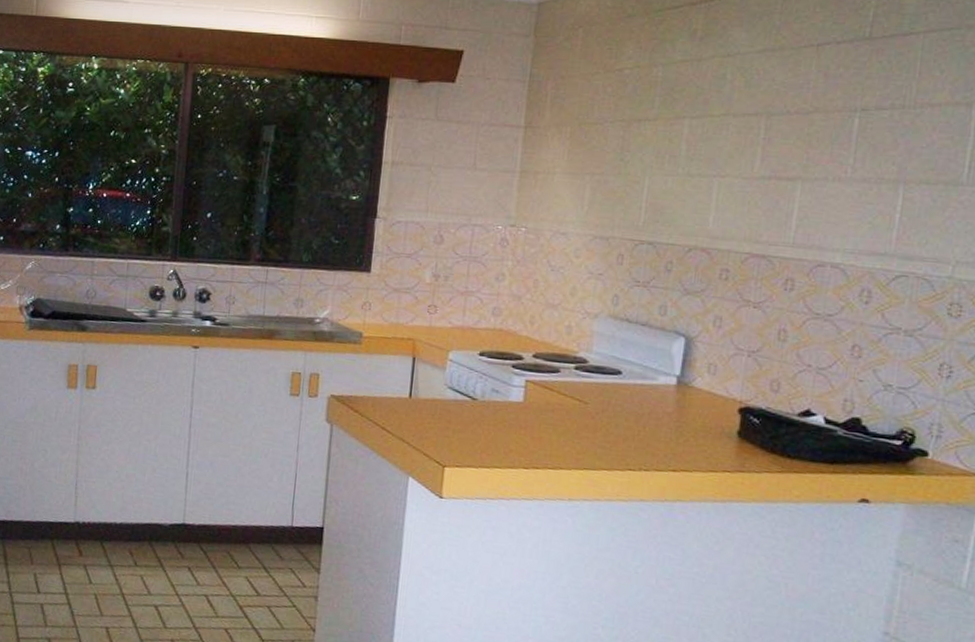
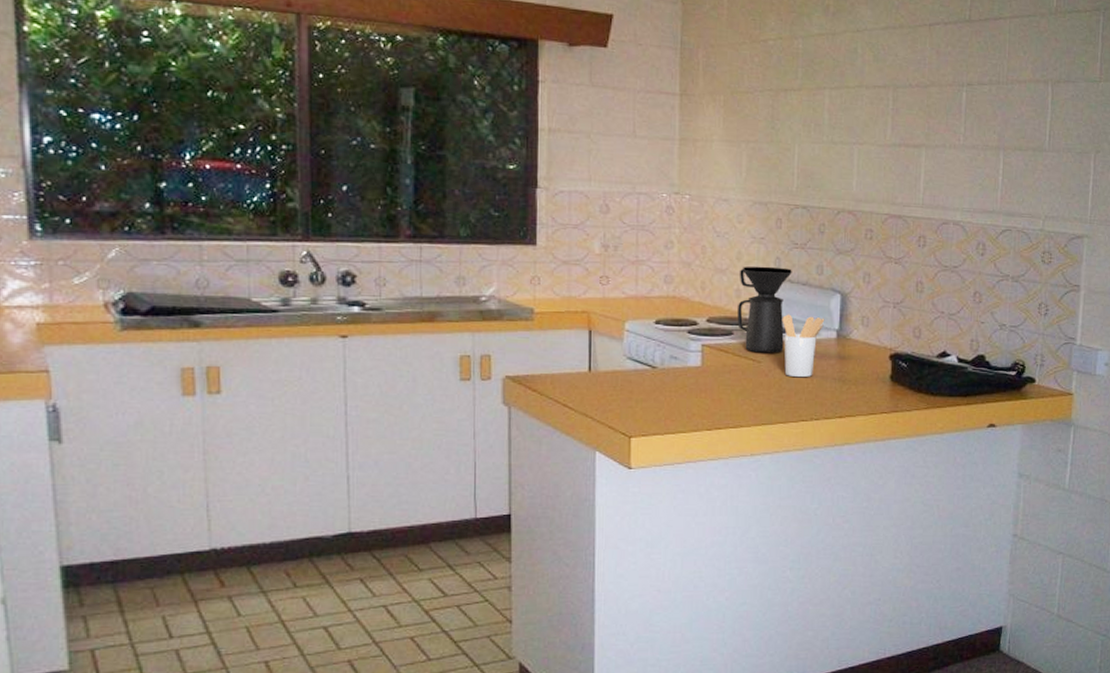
coffee maker: none [565,302,631,396] -> present [737,266,792,353]
utensil holder: none [613,355,665,424] -> present [782,314,825,378]

